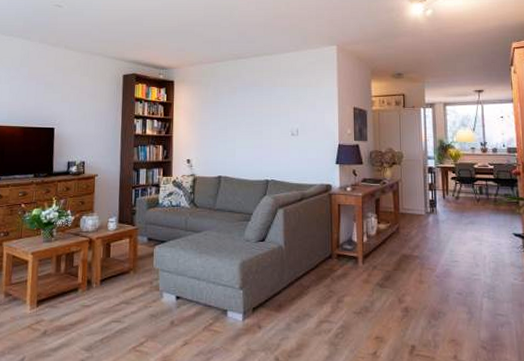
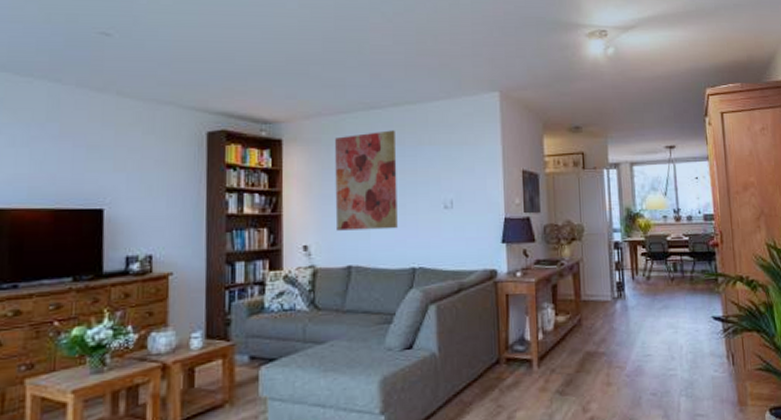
wall art: none [210,75,257,150] -> present [335,130,398,231]

